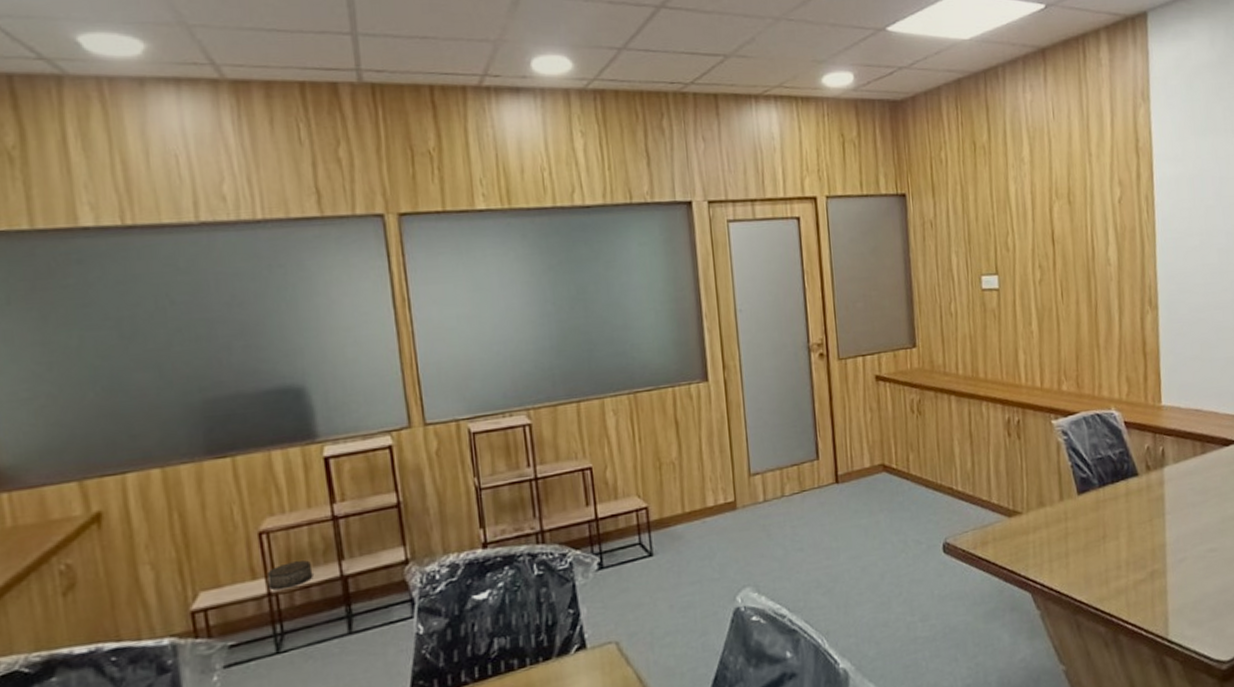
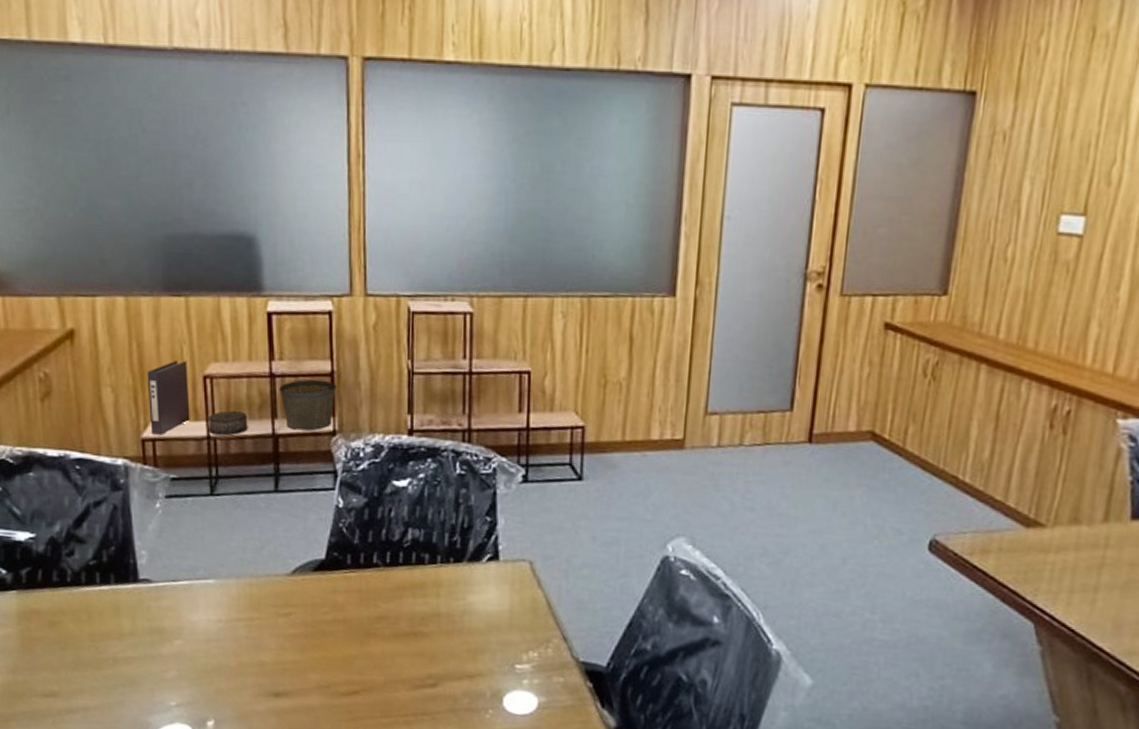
binder: none [192,520,247,604] -> present [147,360,190,435]
basket: none [344,512,405,568] -> present [279,379,336,431]

